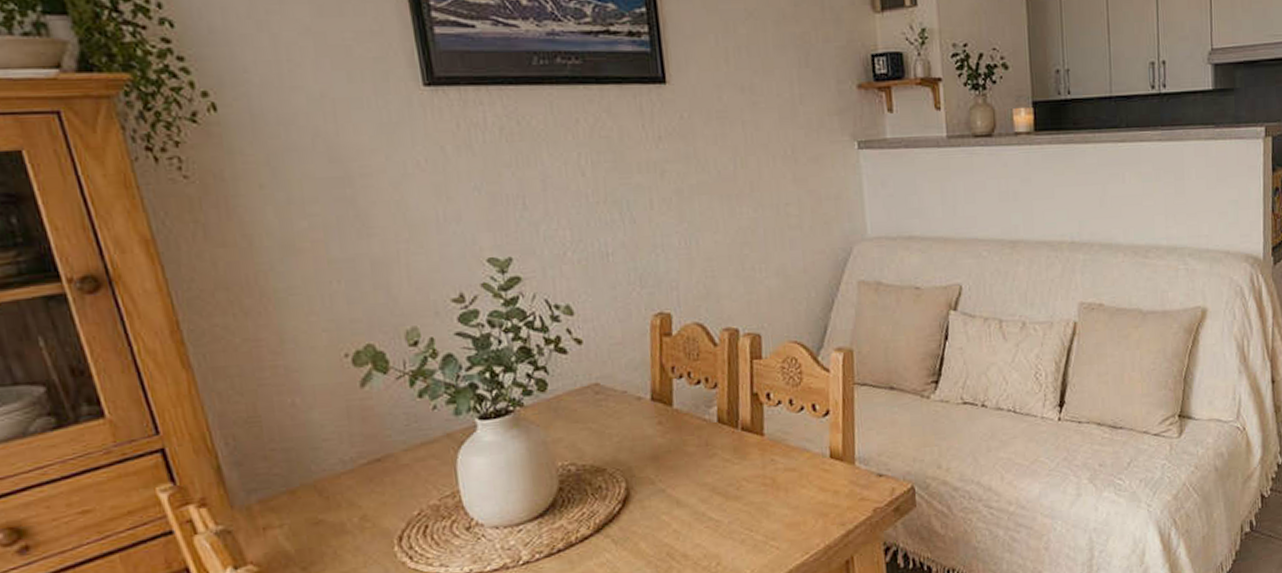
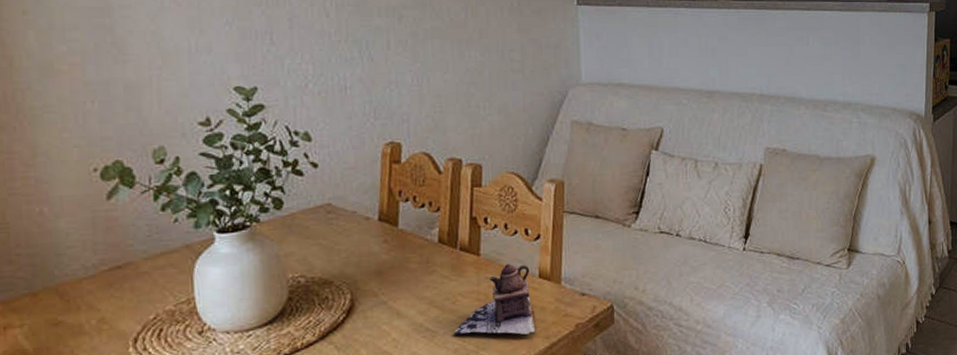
teapot: none [738,443,830,524] -> present [453,264,536,335]

